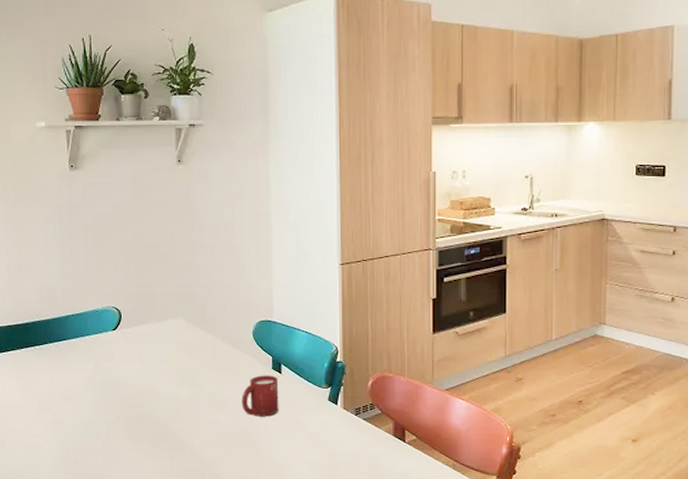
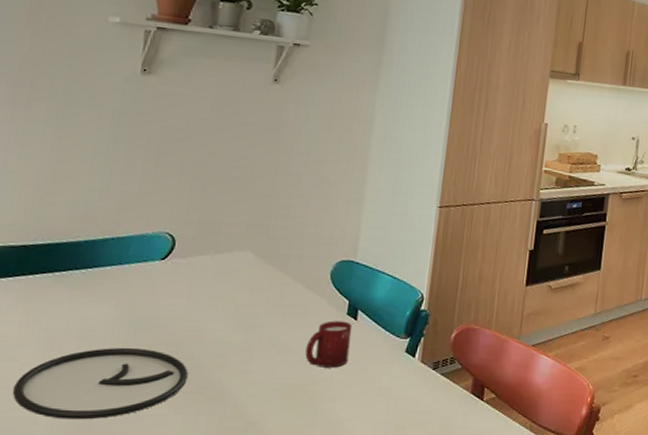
plate: none [23,405,150,465] -> present [13,347,189,420]

